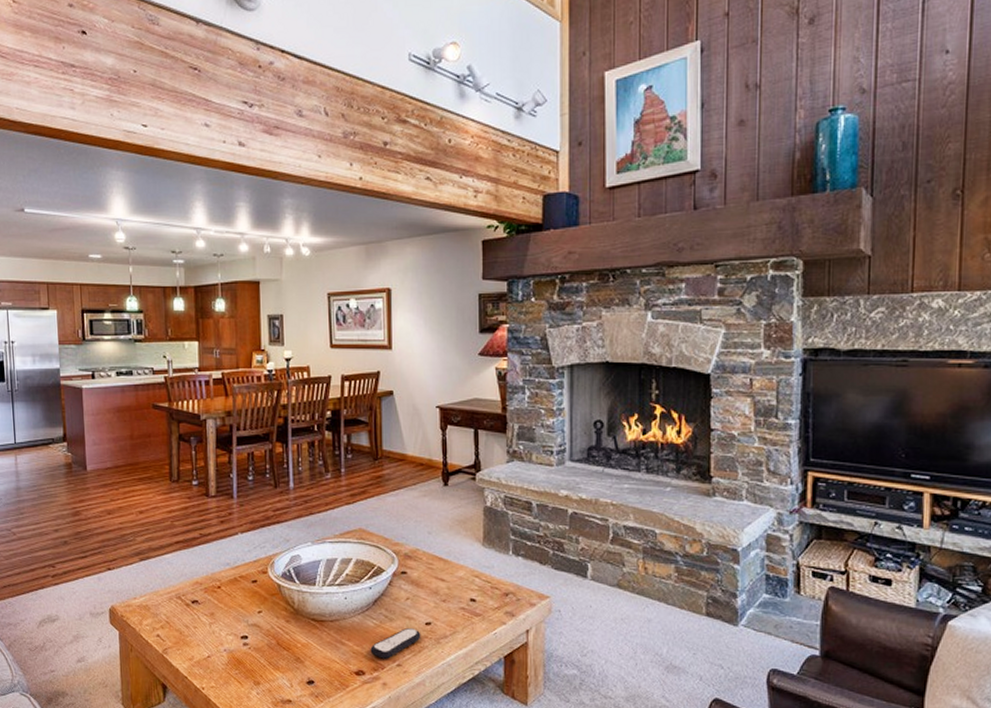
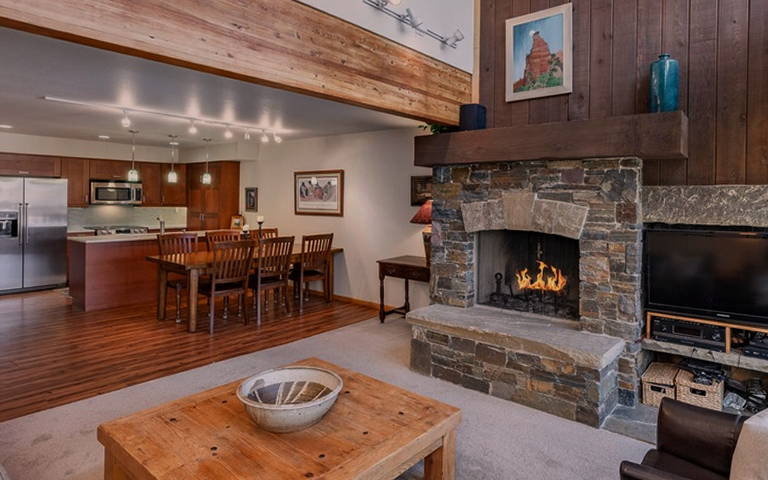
remote control: present [370,628,421,659] -> none [318,437,360,463]

